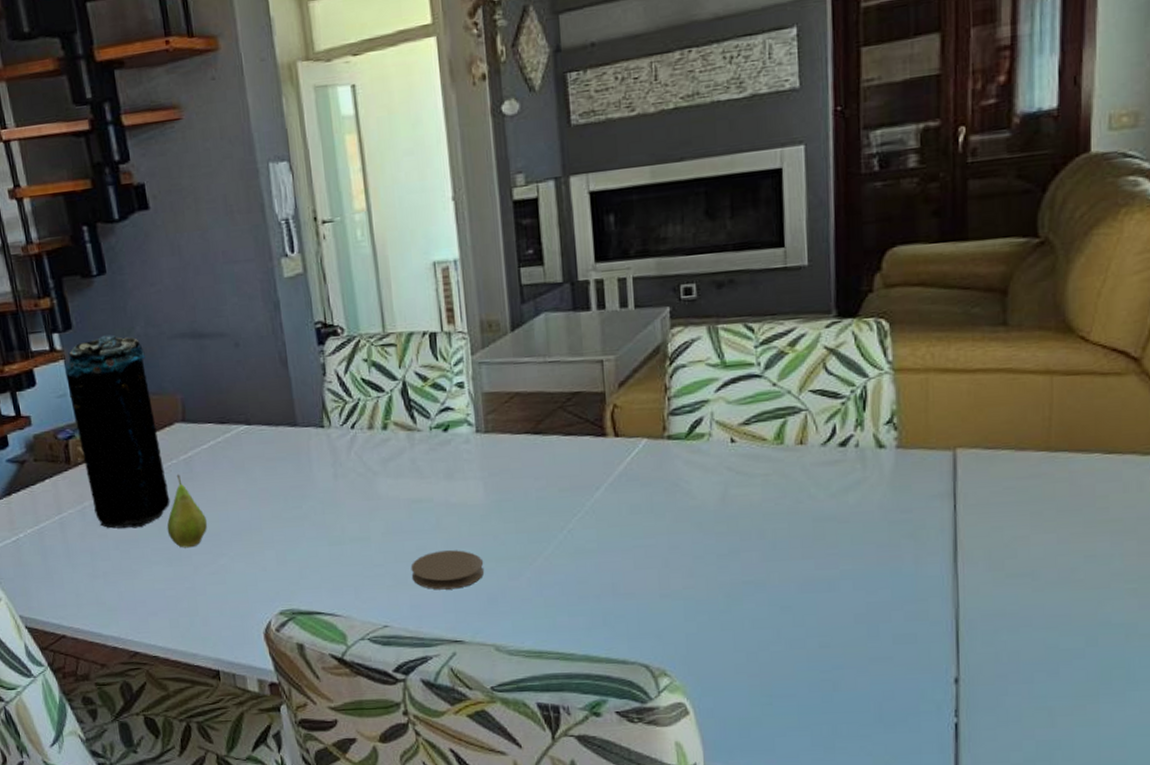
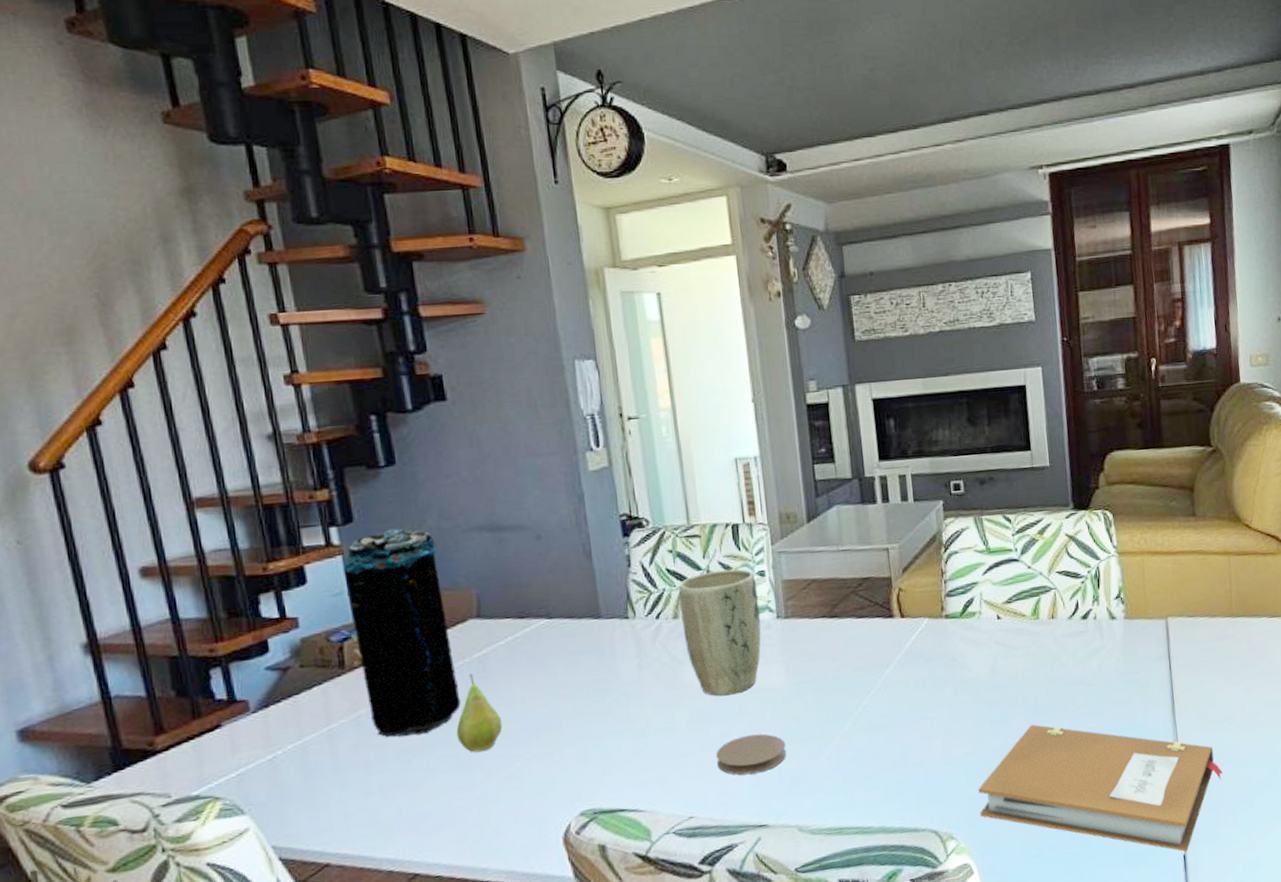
plant pot: none [374,379,459,510] -> present [679,569,761,696]
notebook: none [698,562,1018,720] -> present [978,724,1223,852]

